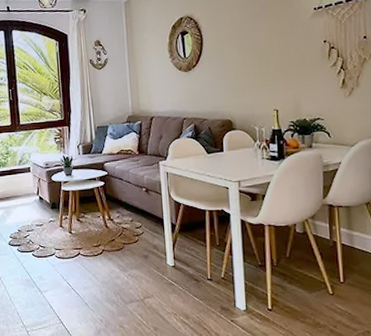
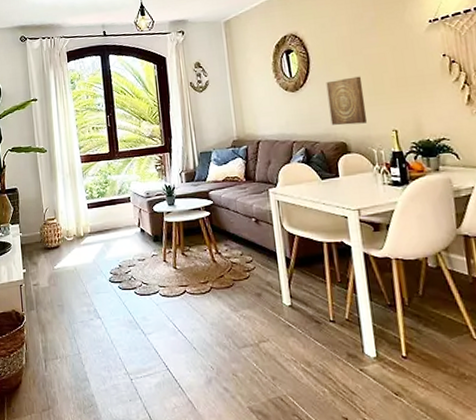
wall art: none [217,58,252,104] -> present [326,76,368,126]

